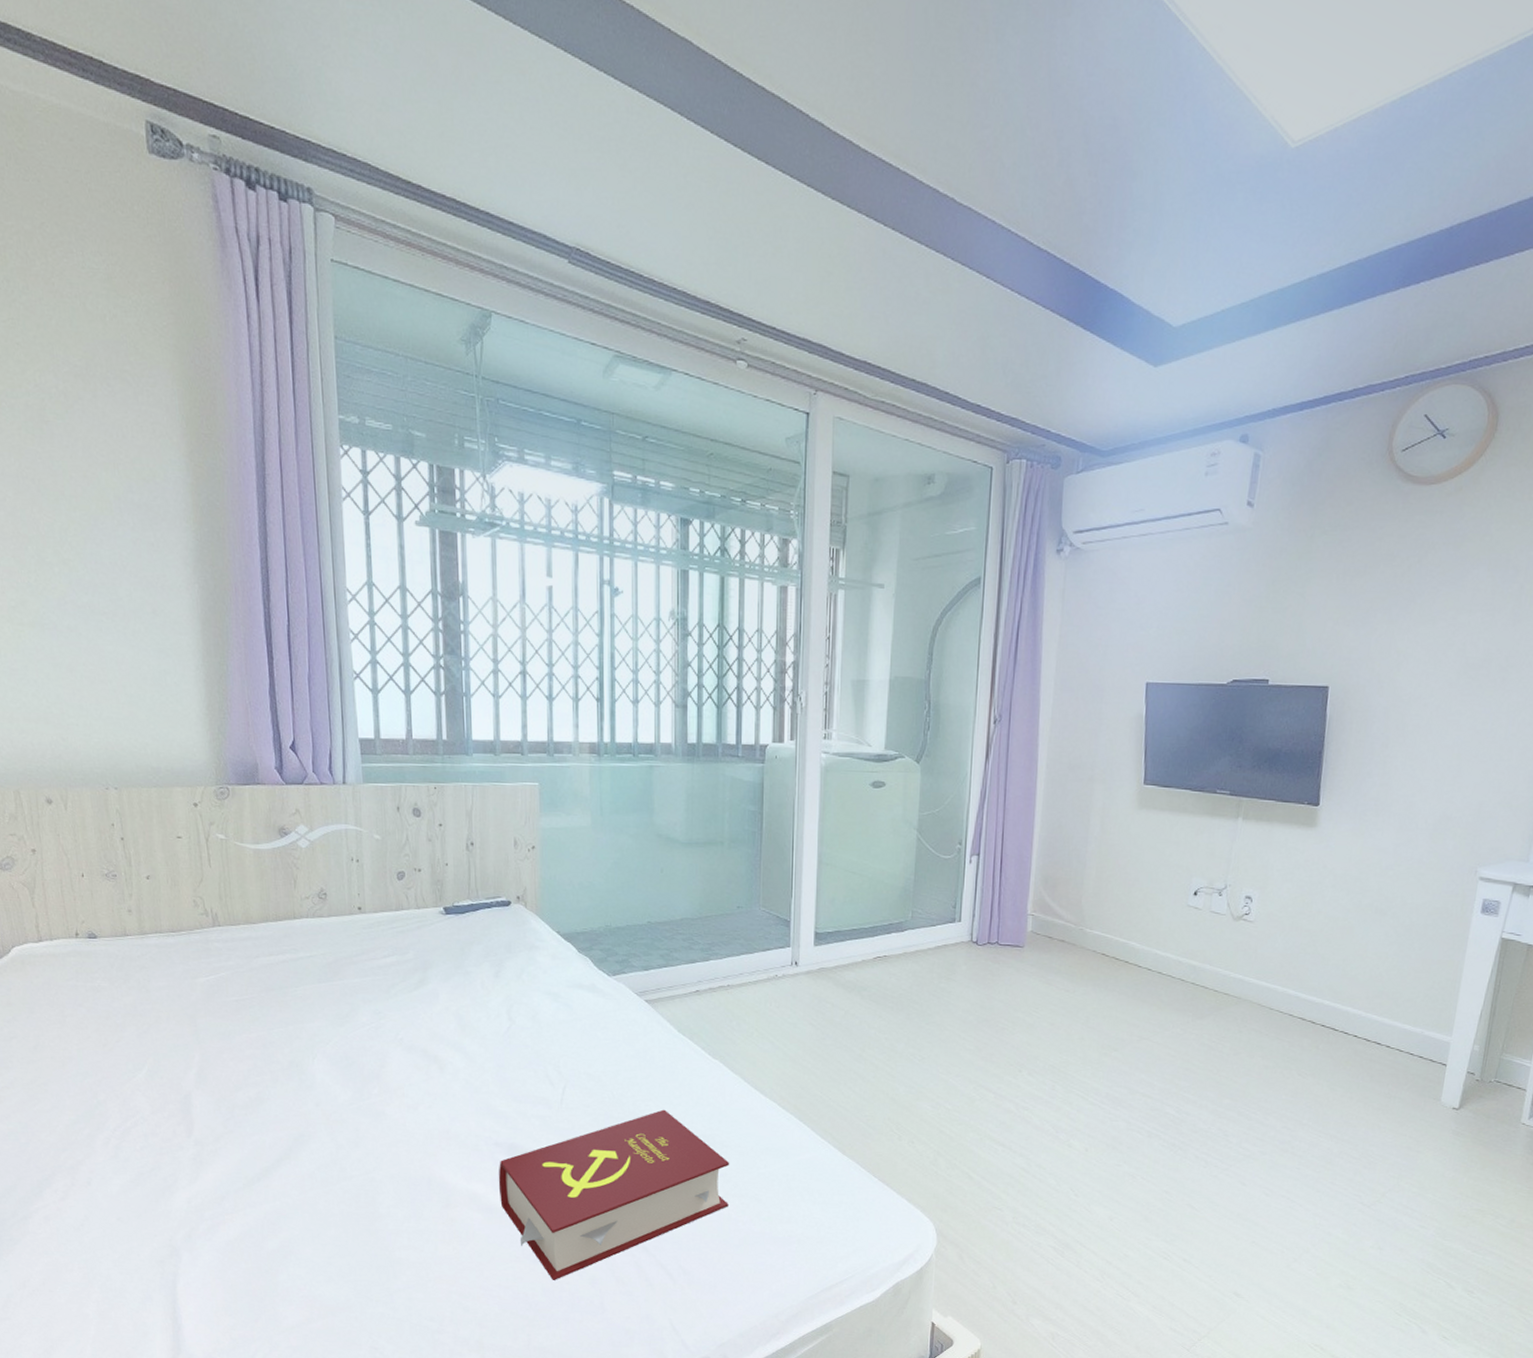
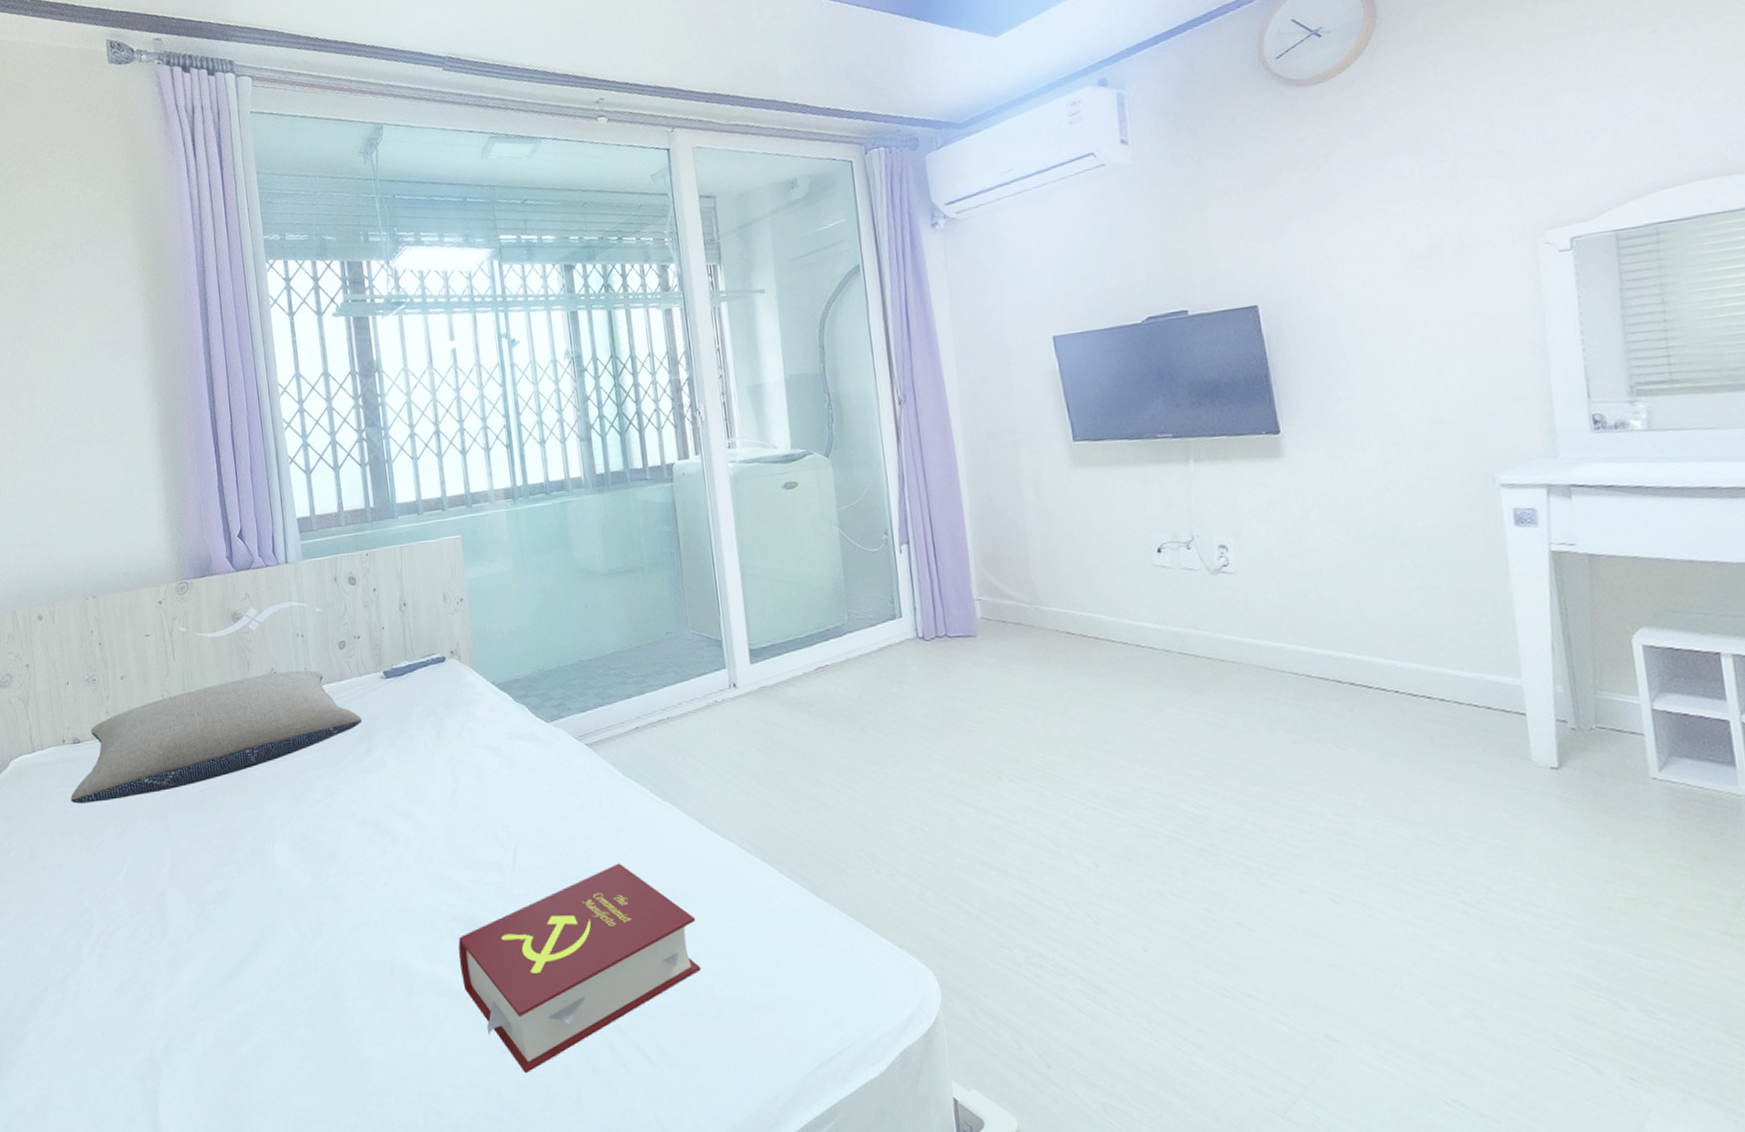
pillow: none [84,893,417,1000] -> present [70,670,363,804]

